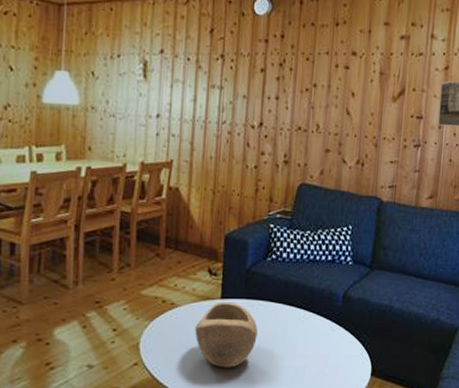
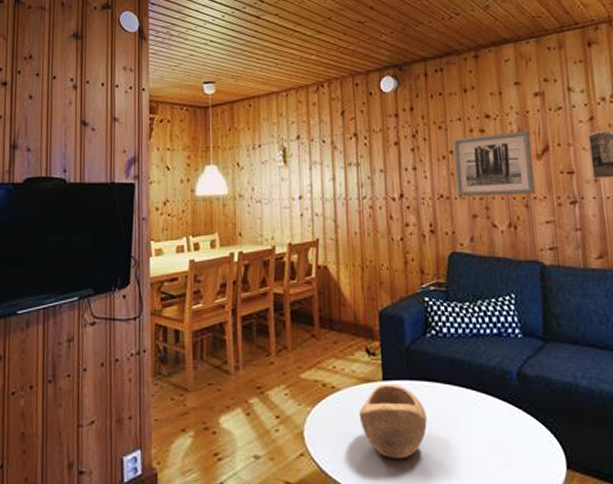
wall art: none [314,71,391,135] -> present [452,130,536,197]

